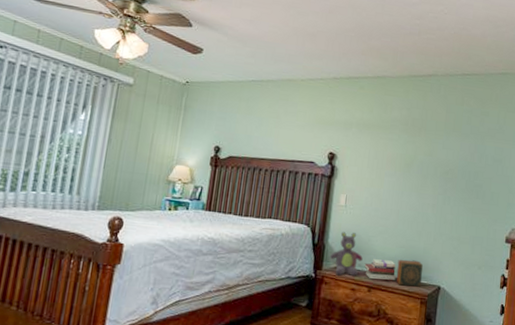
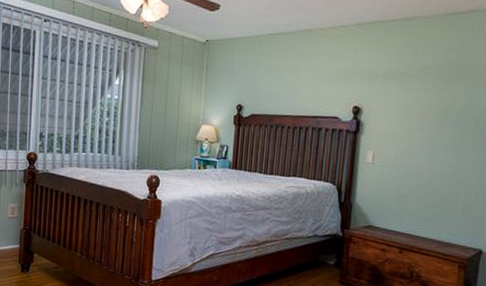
stuffed bear: present [329,232,363,277] -> none [357,190,393,237]
books: present [364,259,396,281] -> none [395,219,431,243]
decorative box: present [396,259,423,287] -> none [430,220,462,250]

